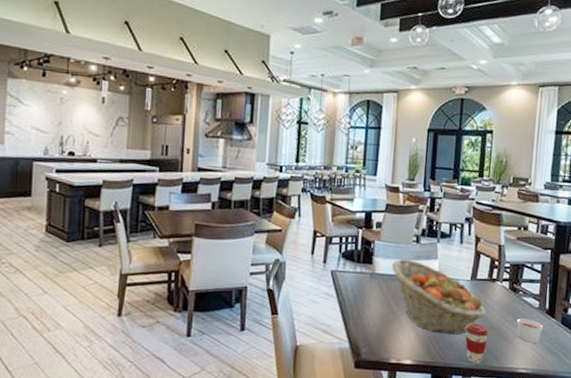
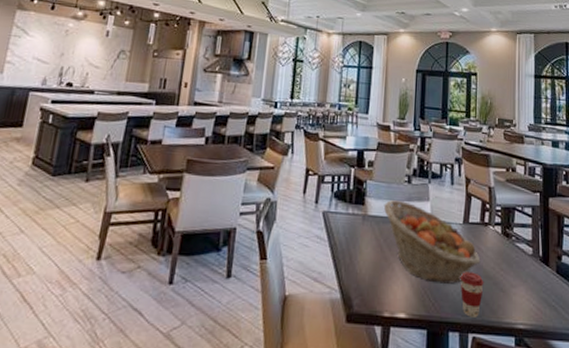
candle: present [517,318,543,343] -> none [512,266,538,294]

